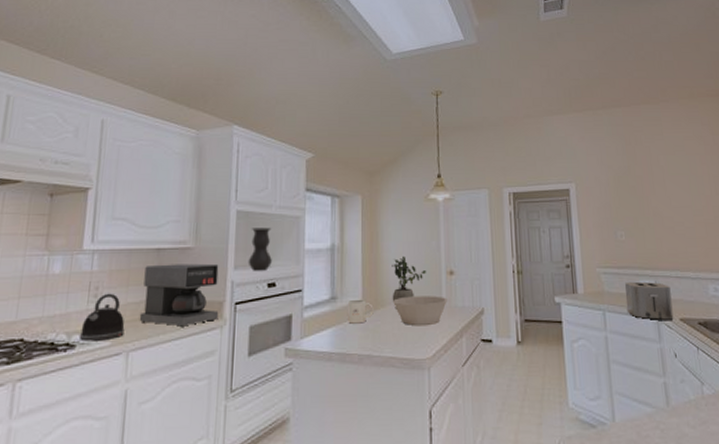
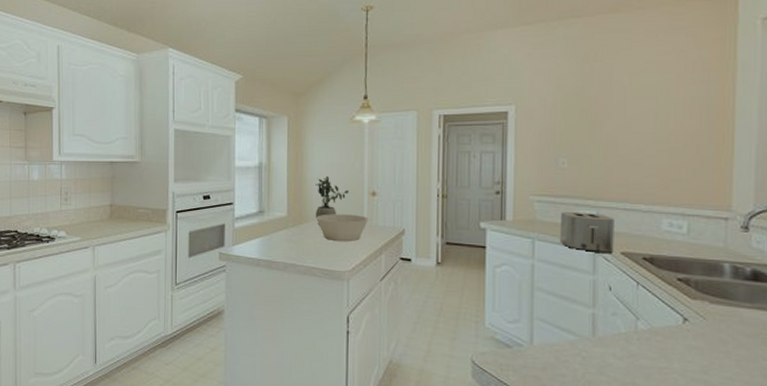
kettle: present [79,293,125,342] -> none [57,197,90,236]
coffee maker: present [139,263,219,328] -> none [100,175,163,230]
vase: present [248,227,272,272] -> none [185,145,206,186]
mug: present [347,299,374,324] -> none [273,213,298,236]

